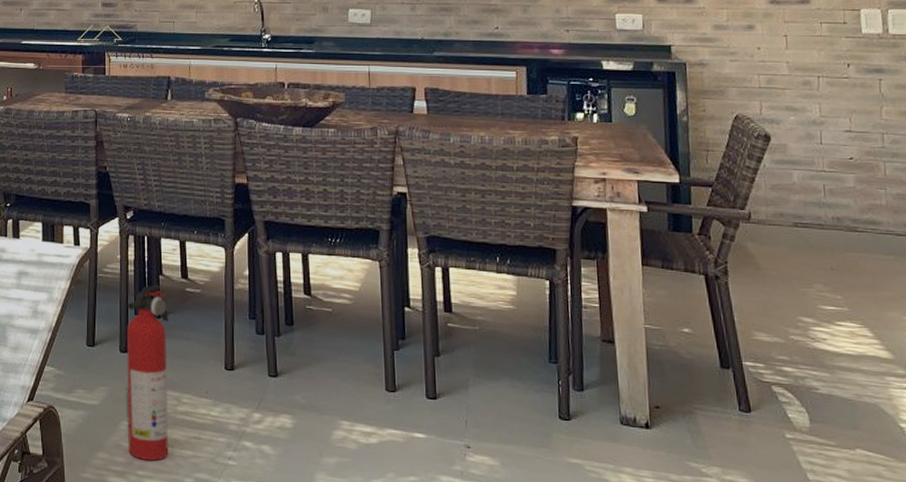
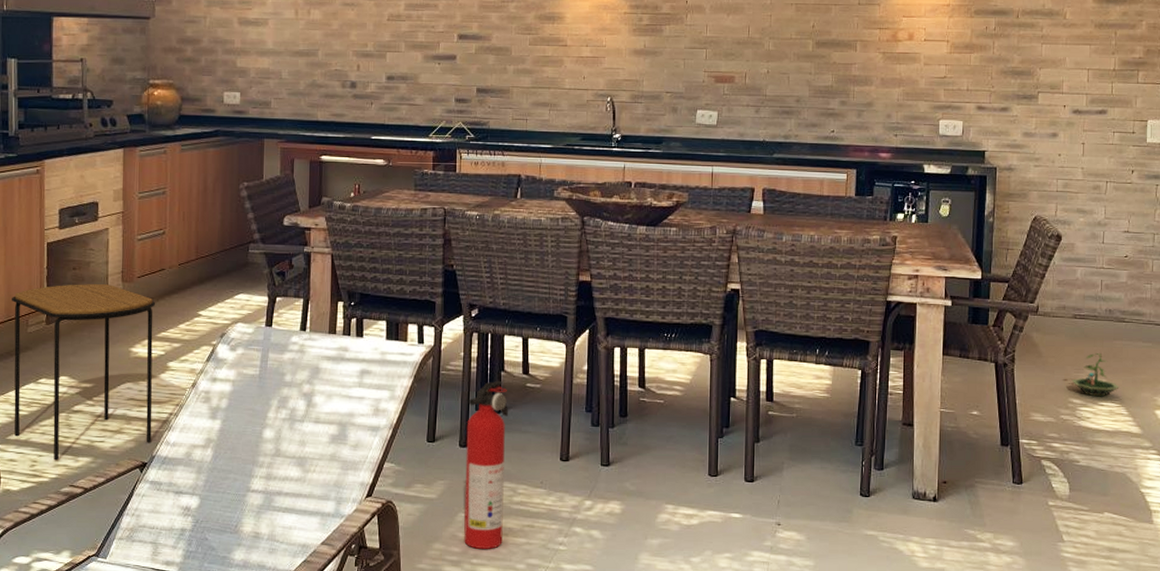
terrarium: none [799,265,859,316] -> present [1071,352,1120,397]

